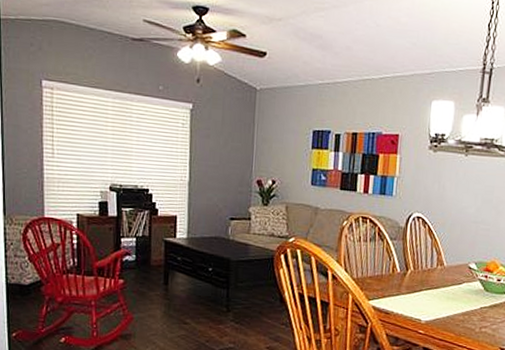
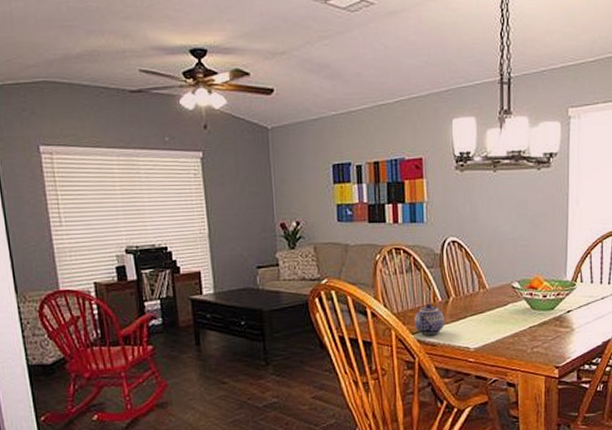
teapot: none [371,273,401,303] -> present [414,303,445,335]

